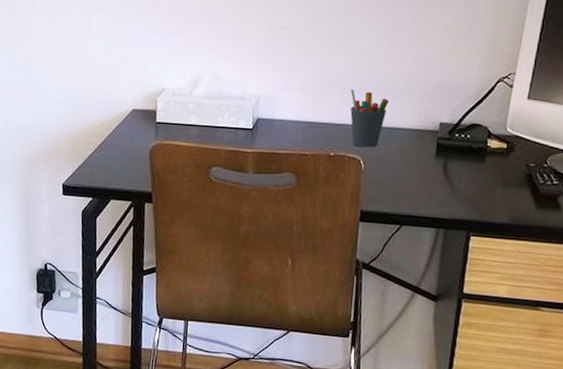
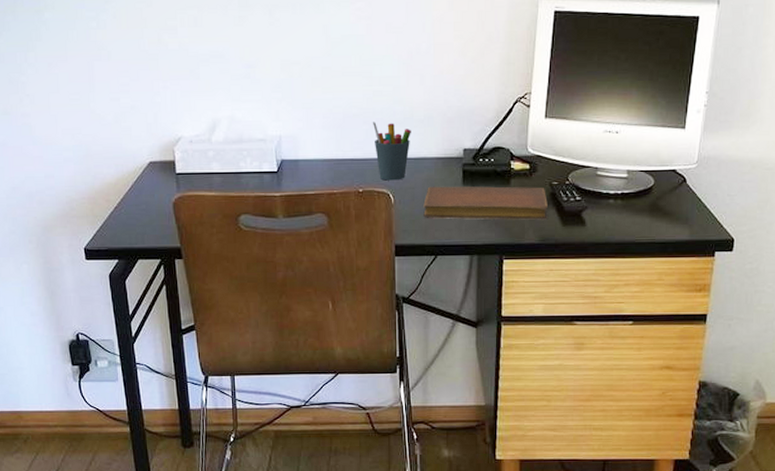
notebook: none [392,156,523,201] -> present [423,186,548,220]

